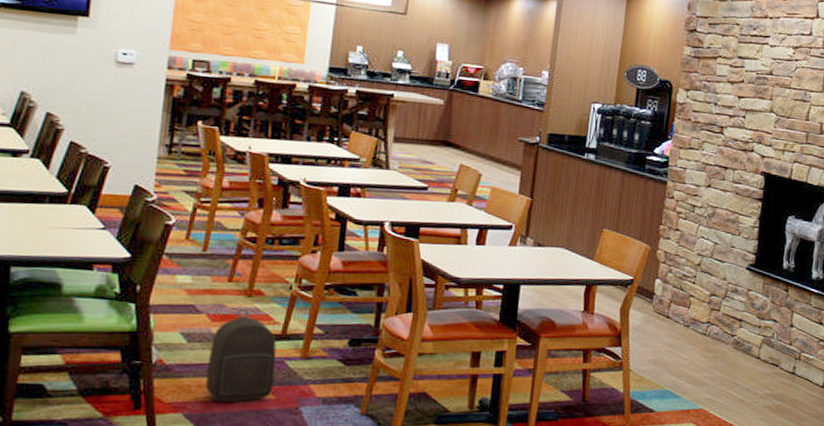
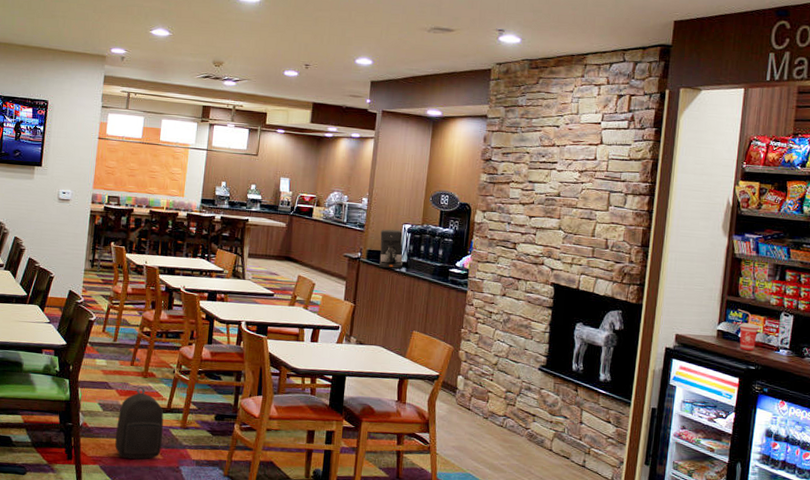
coffee maker: none [562,109,592,156] -> present [379,229,403,269]

